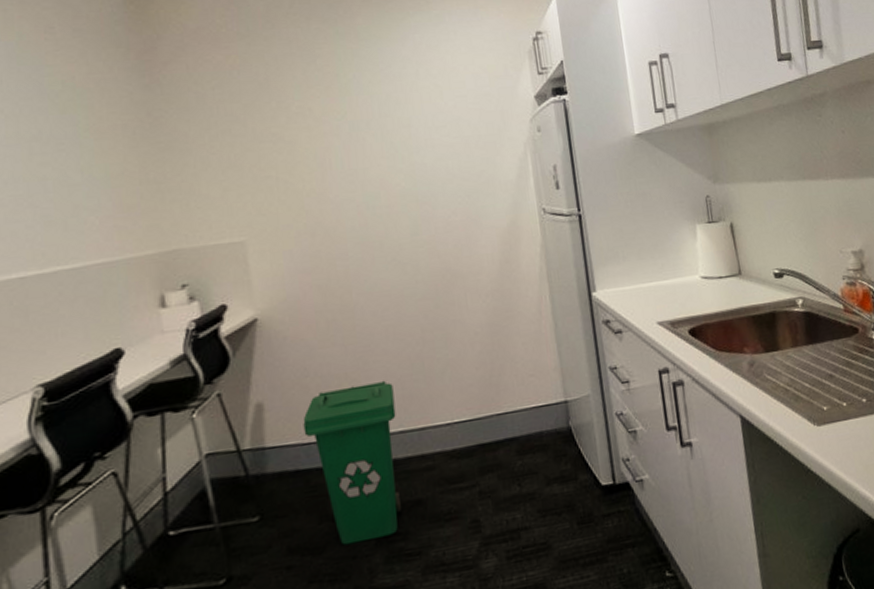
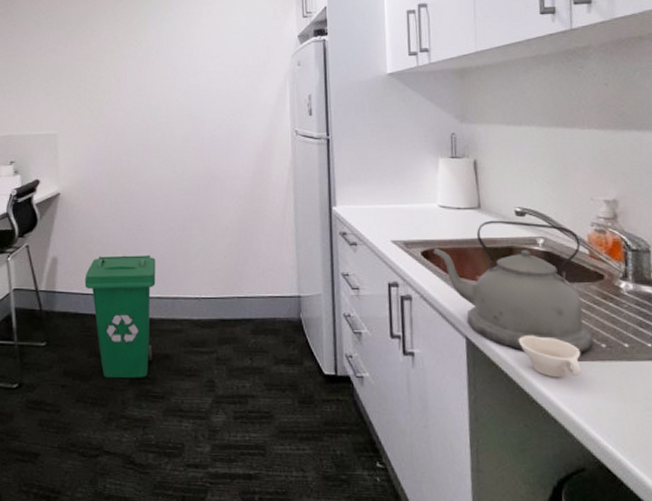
kettle: none [700,283,856,420] -> present [433,220,595,353]
cup: none [788,400,848,443] -> present [518,334,582,378]

